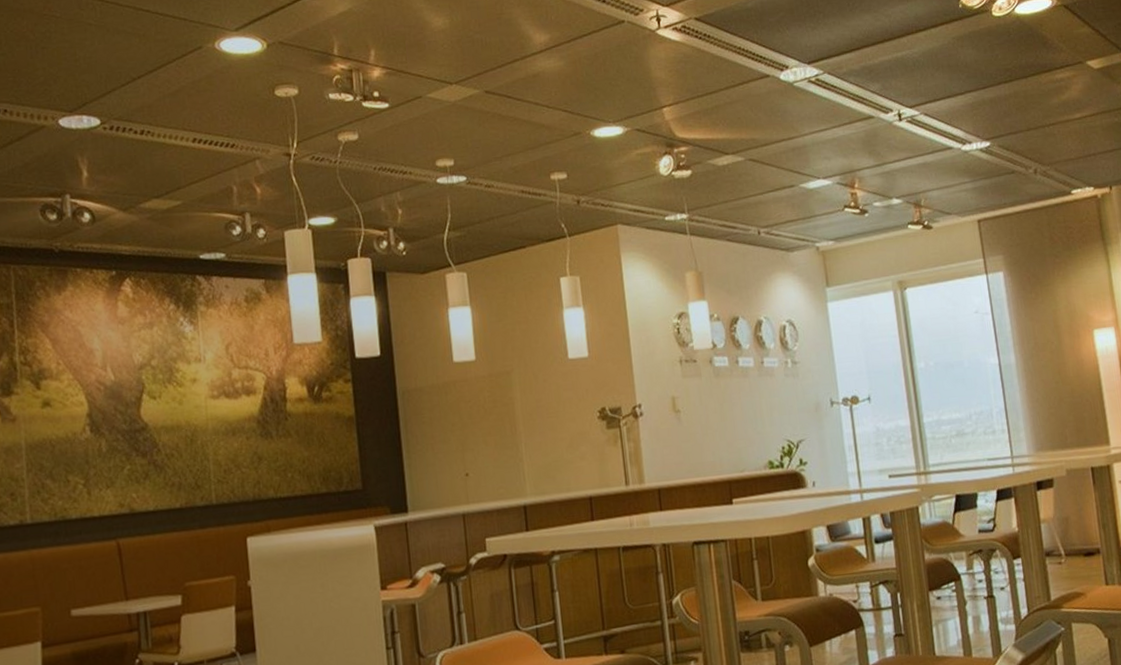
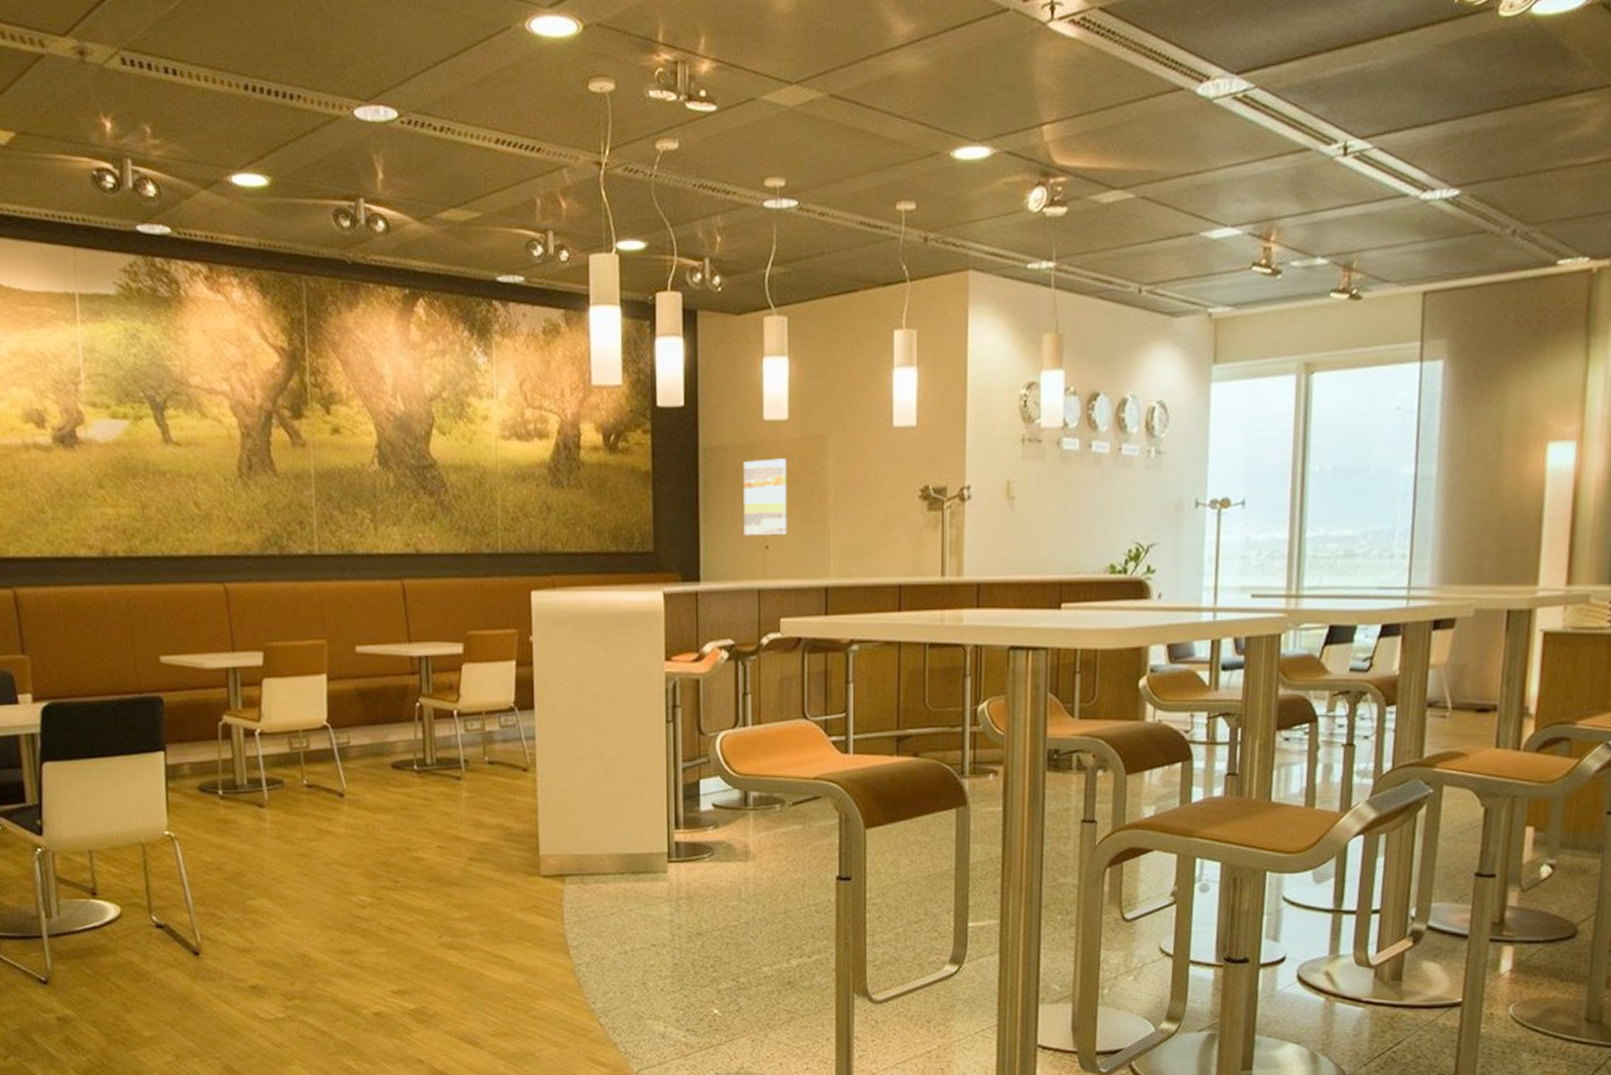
wall art: none [438,394,484,467] -> present [743,458,787,536]

